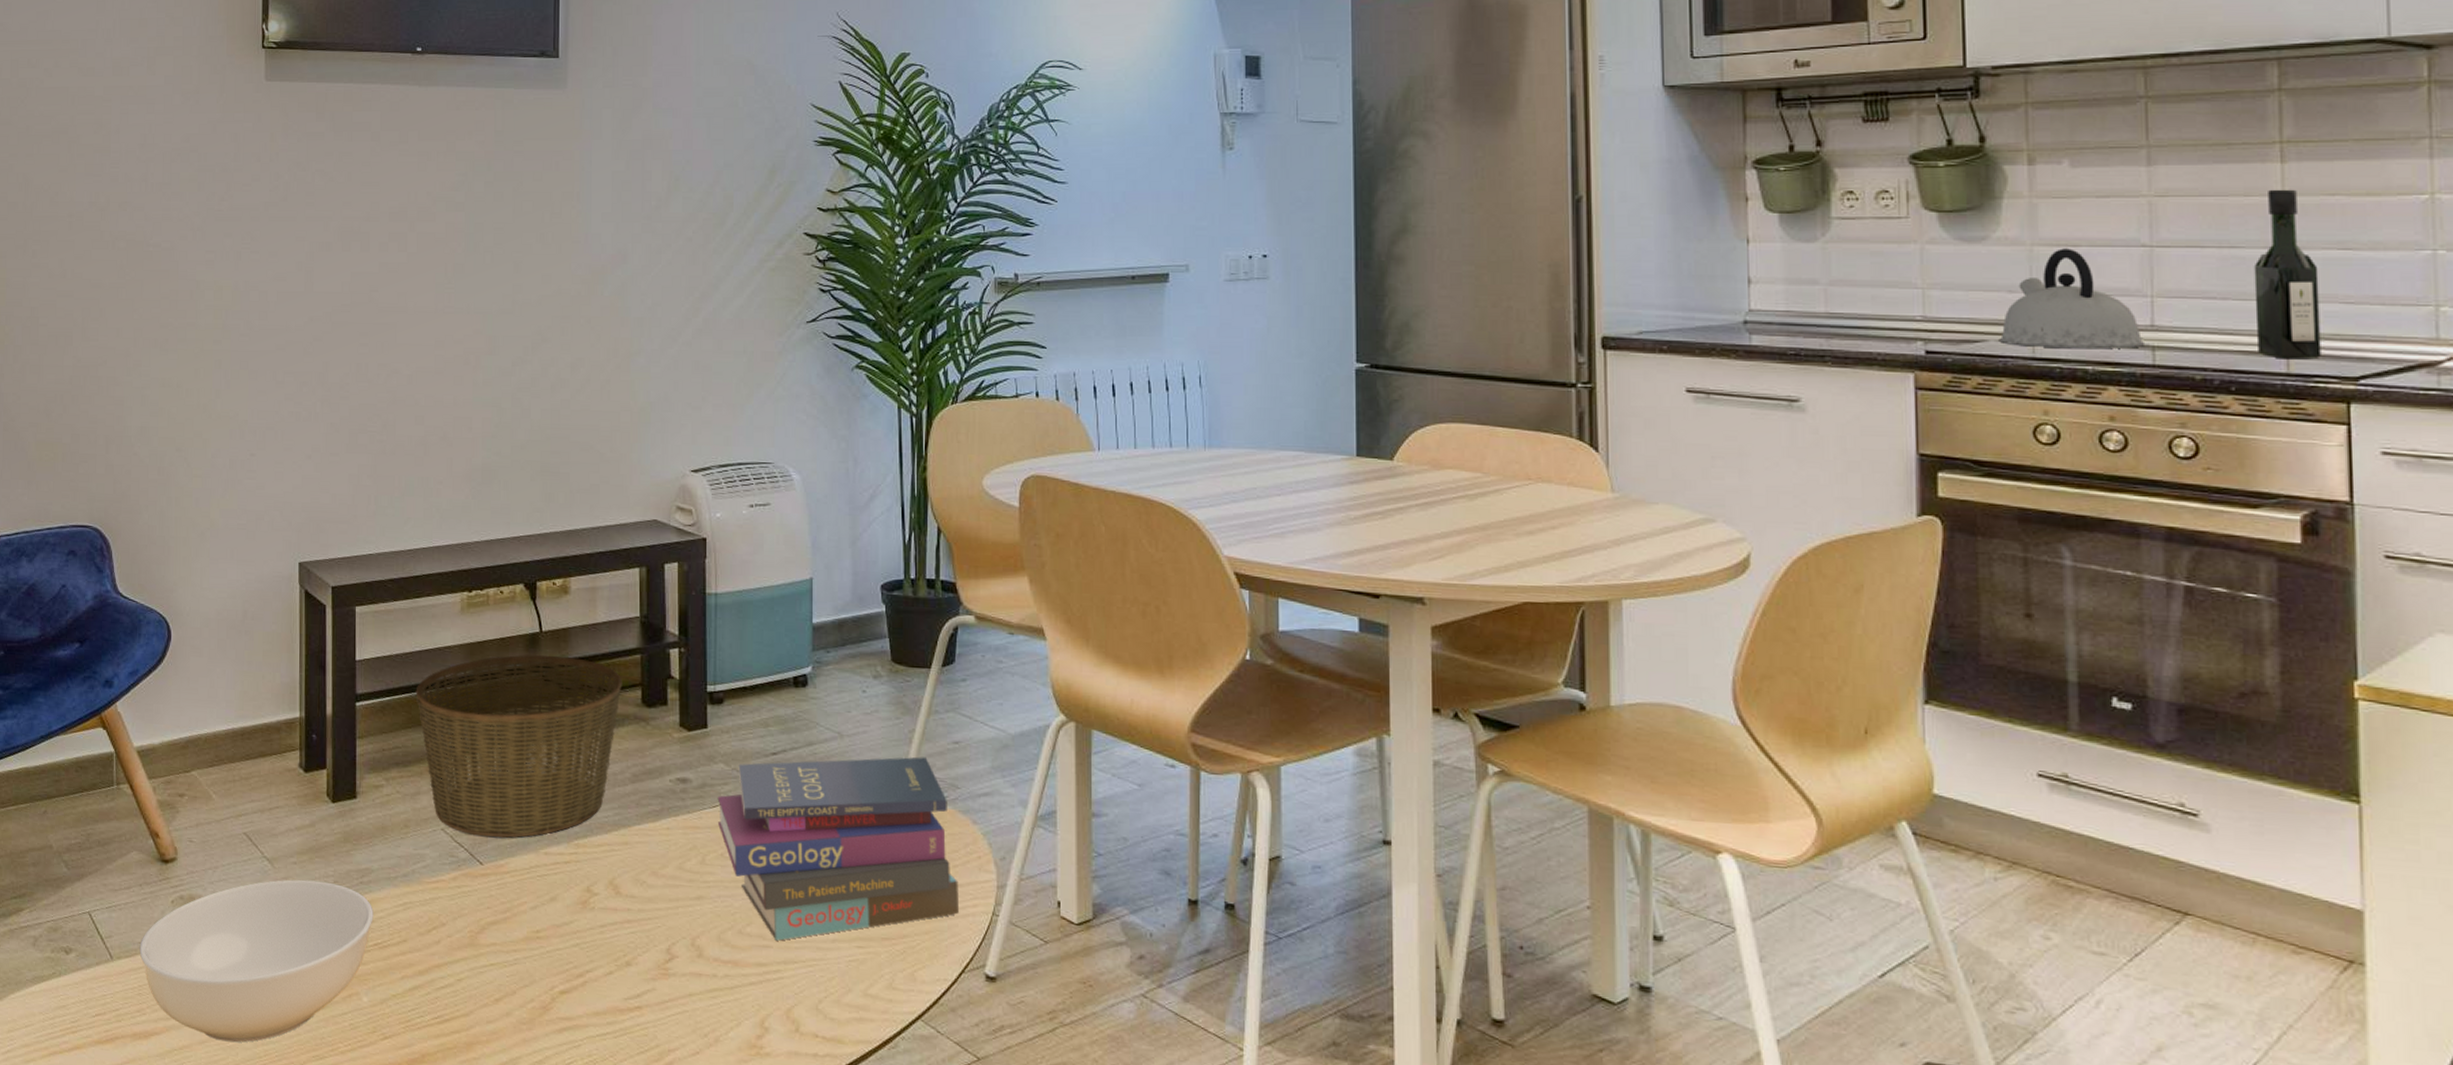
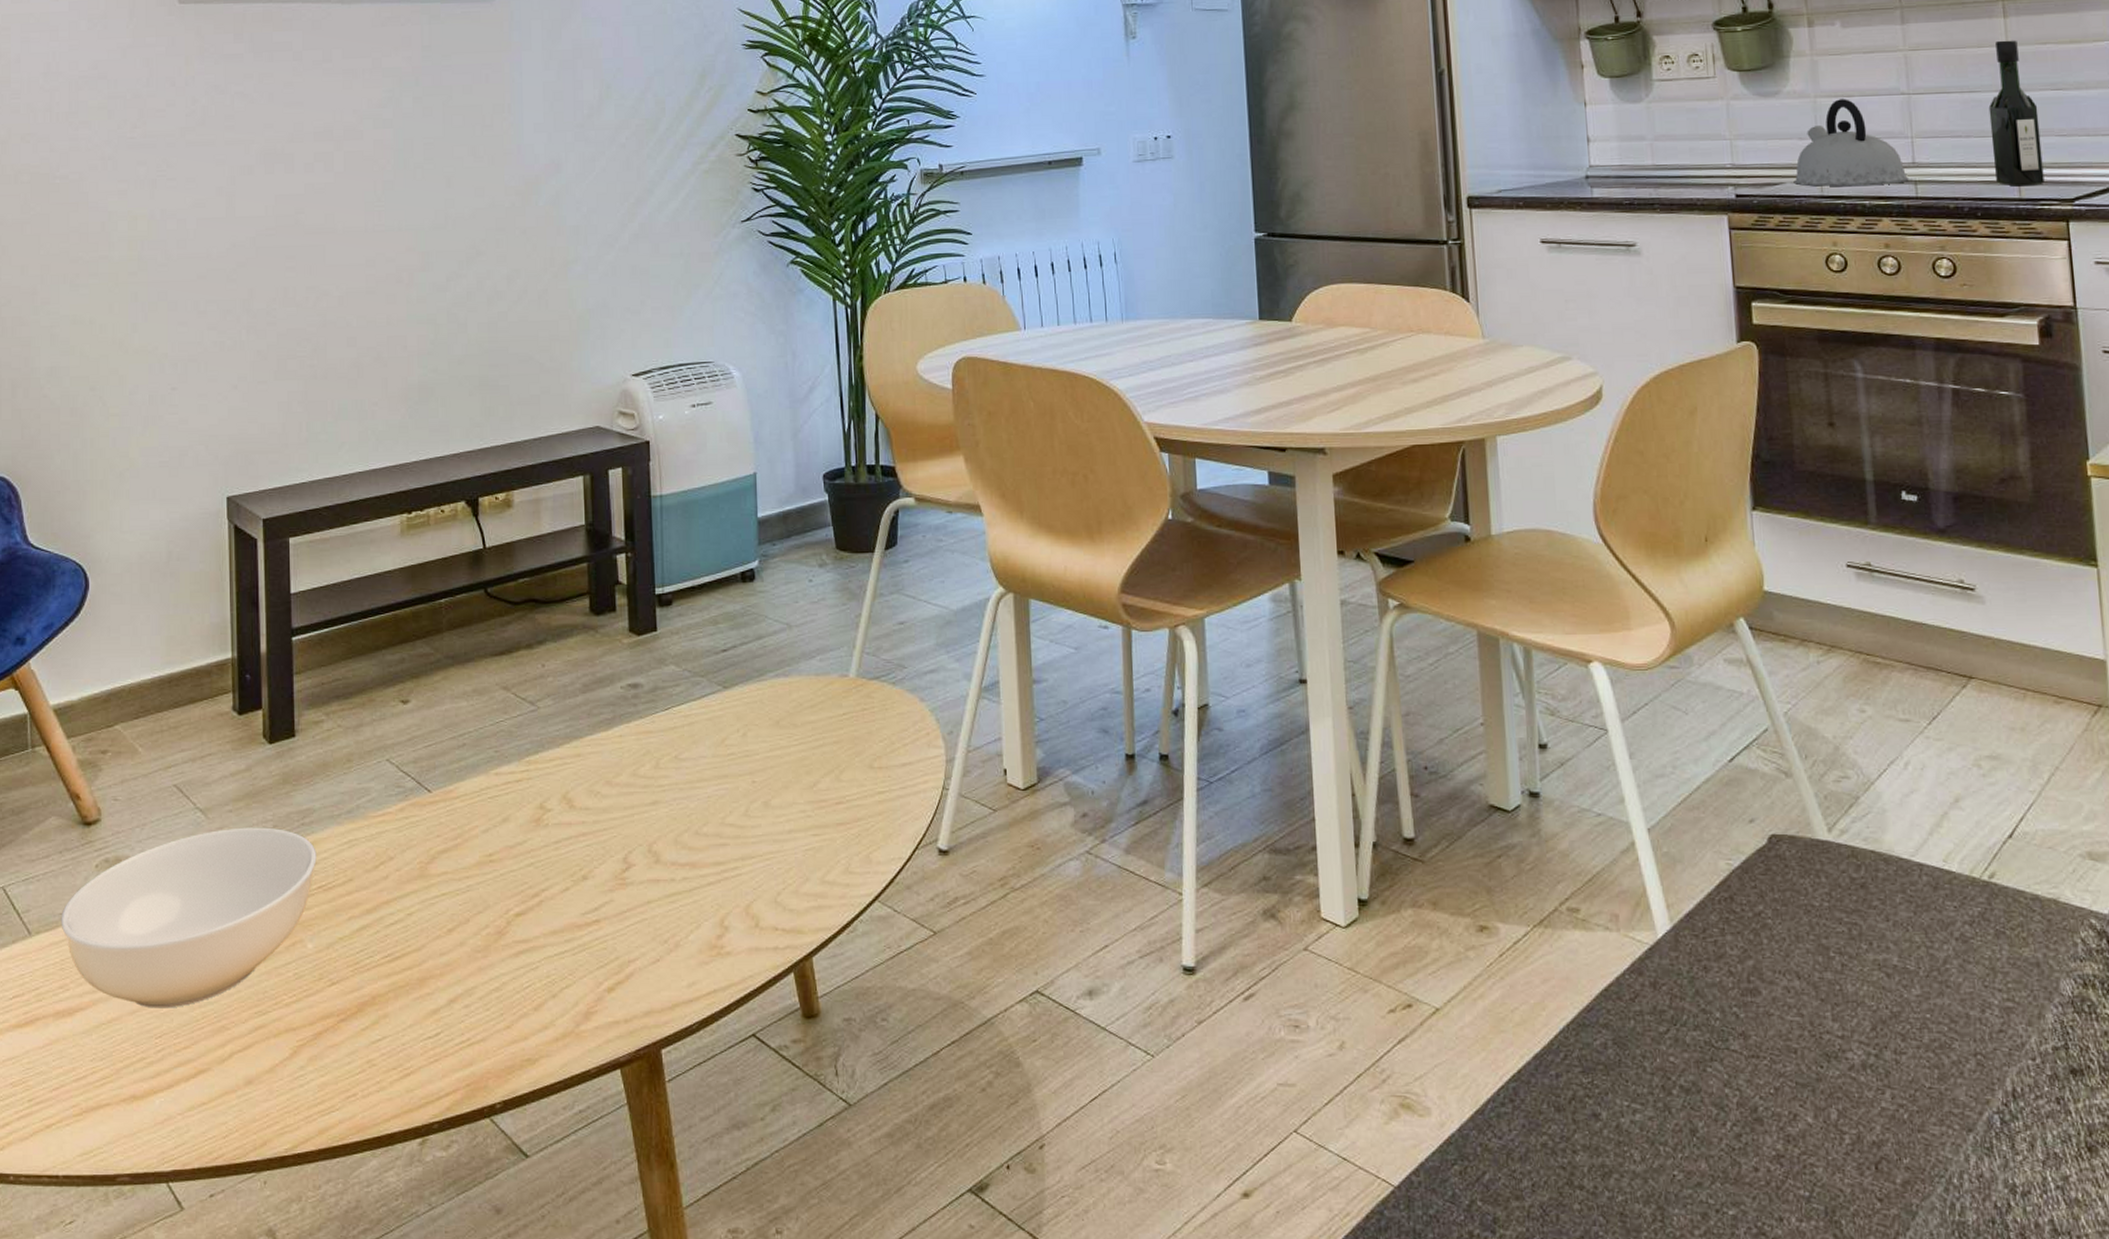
basket: present [415,655,622,838] -> none [355,571,570,763]
books: present [717,756,959,941] -> none [669,640,910,837]

